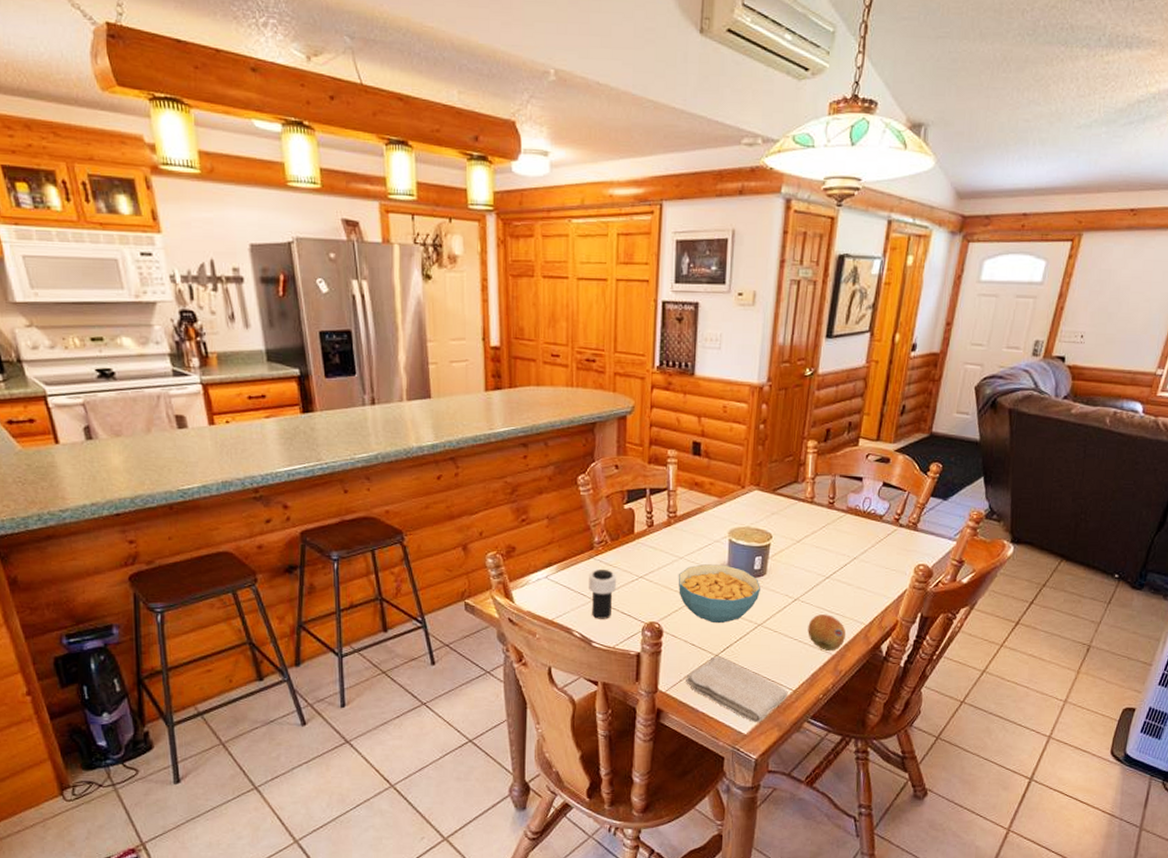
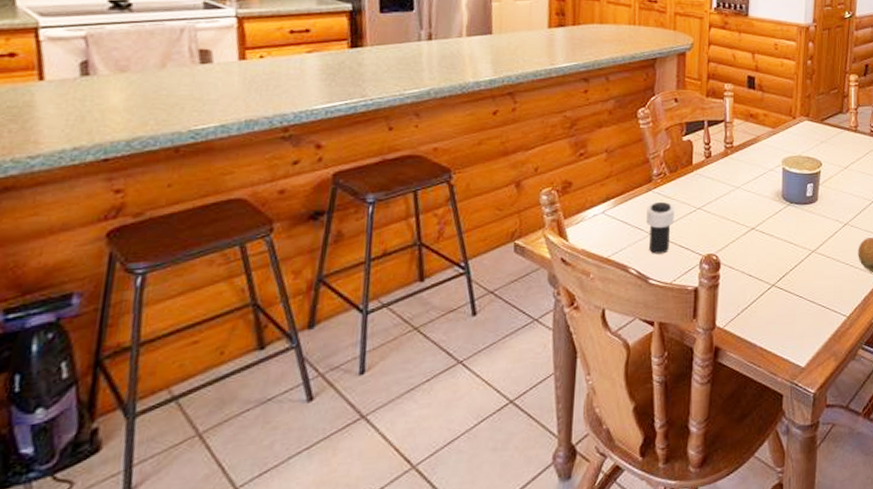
cereal bowl: present [678,564,760,624] -> none [735,193,813,252]
washcloth: present [686,656,788,723] -> none [743,286,843,354]

